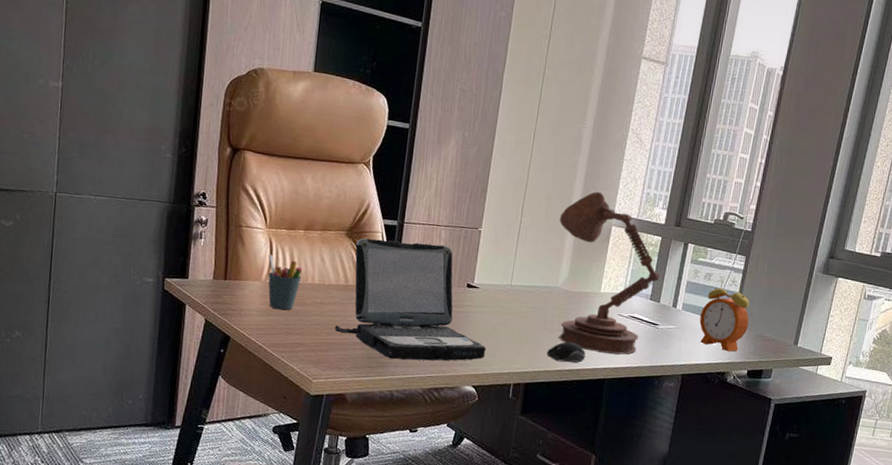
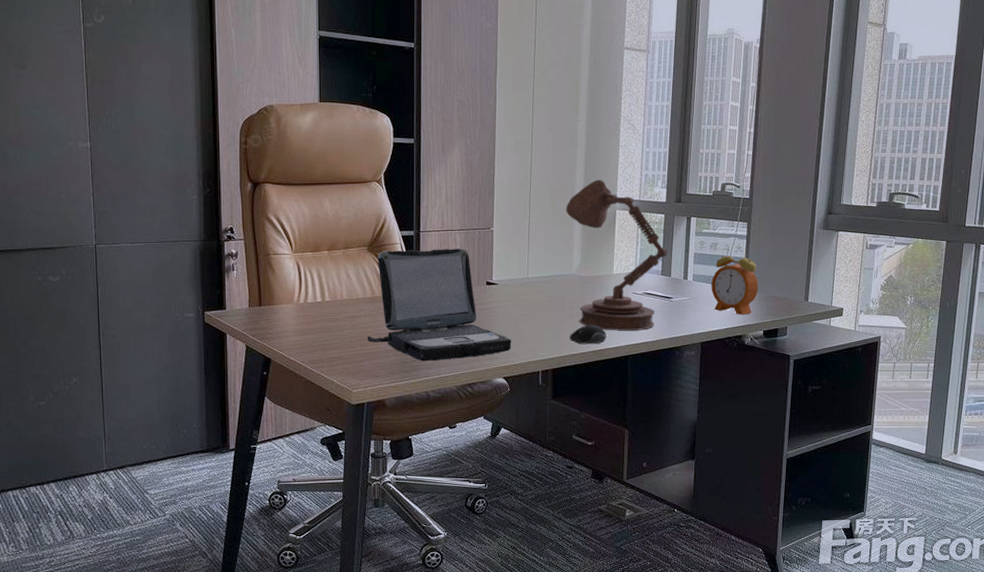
pen holder: present [268,254,303,310] -> none [298,277,331,328]

